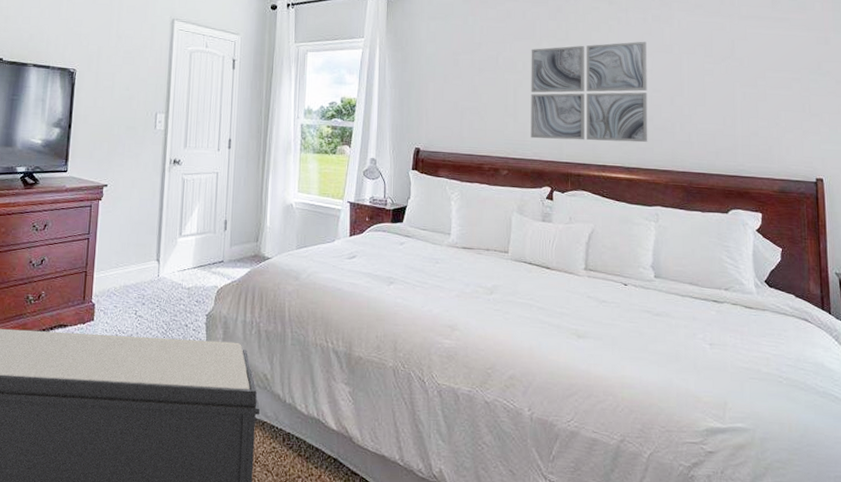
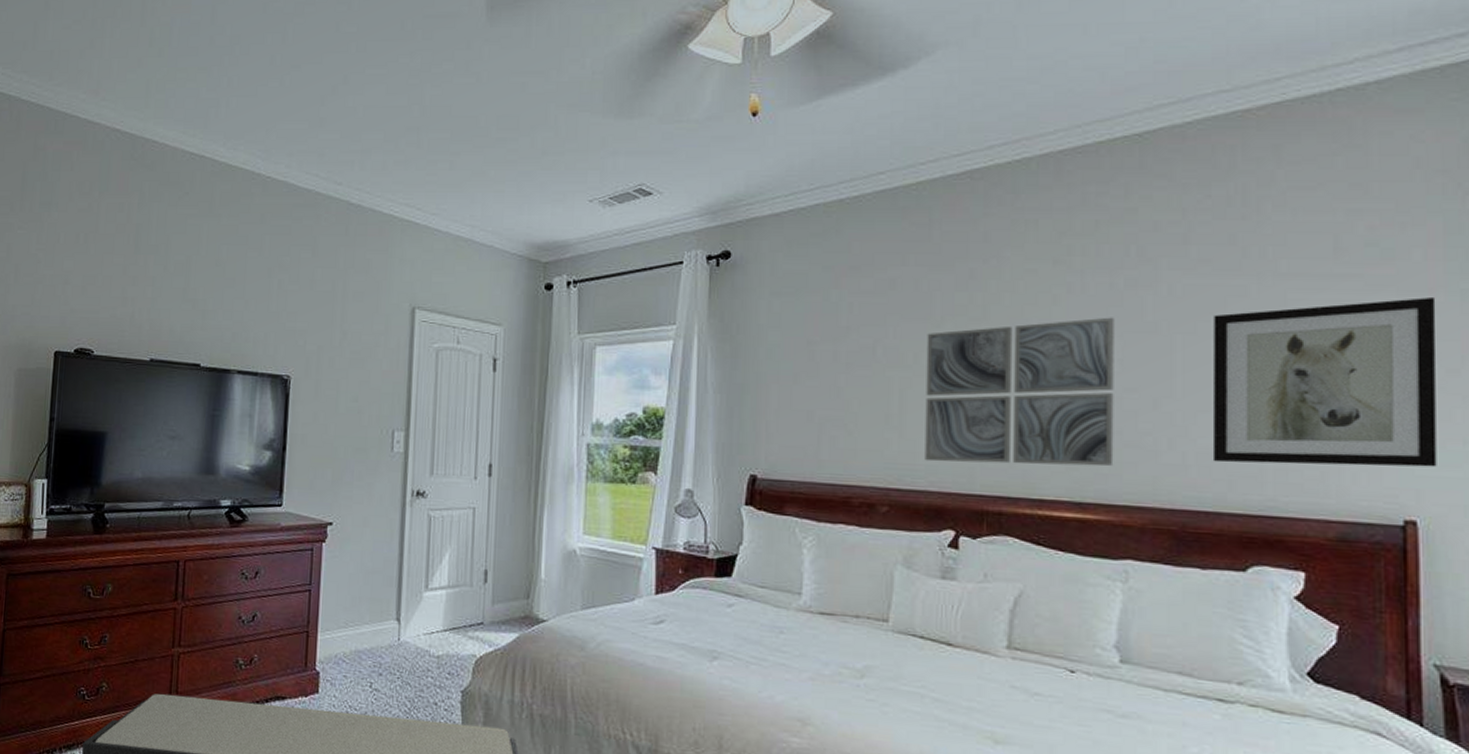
wall art: none [705,34,833,144] -> present [1212,297,1437,467]

